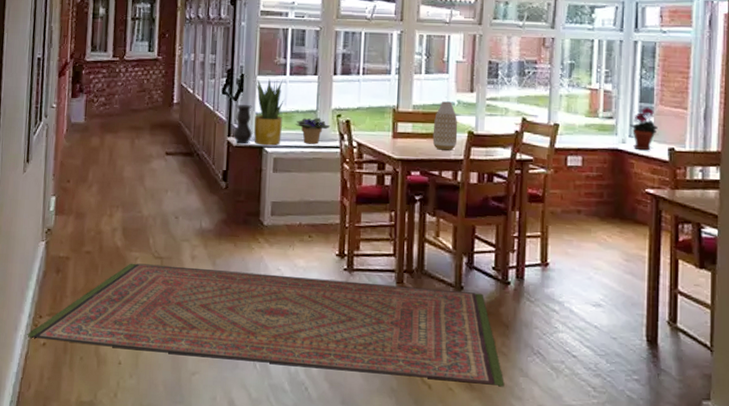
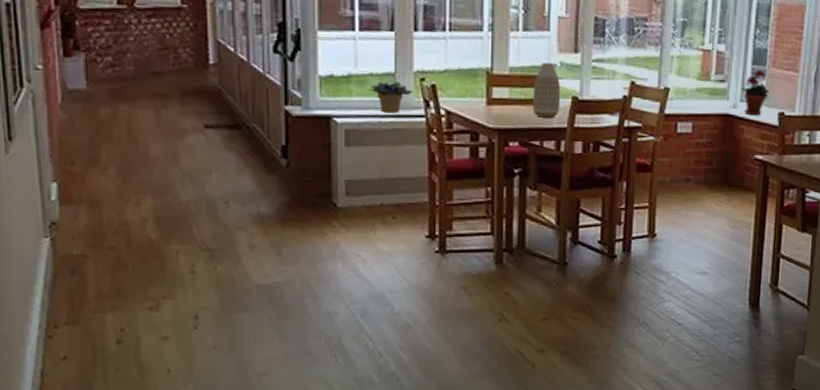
area rug: present [26,263,505,386] -> none [38,257,610,358]
vase: present [233,103,253,144] -> none [291,65,317,114]
planter: present [253,78,284,146] -> none [315,34,354,115]

